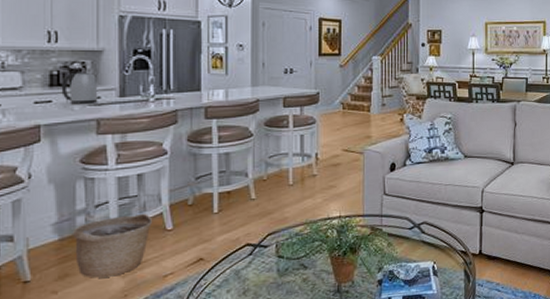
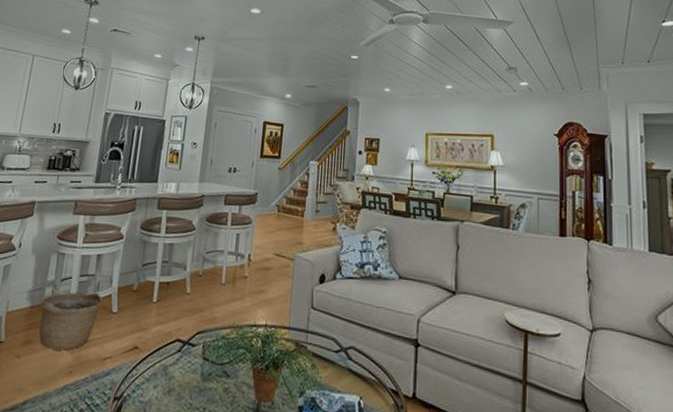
kettle: present [61,72,98,105] -> none [54,158,81,187]

